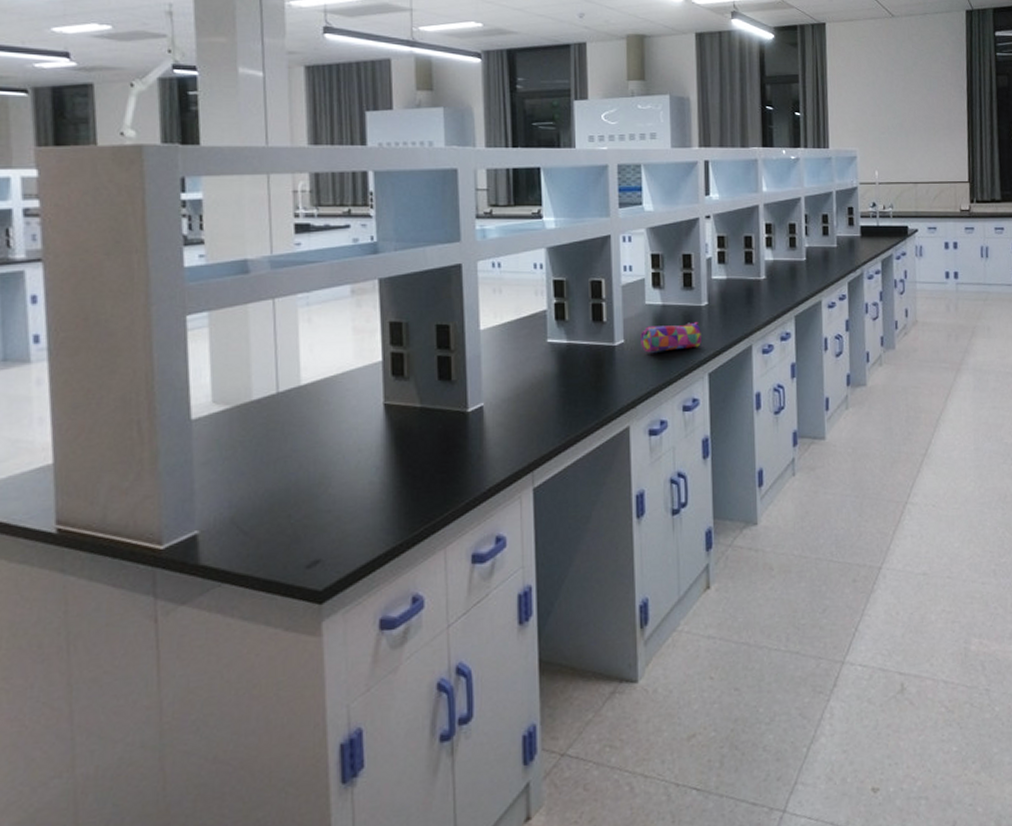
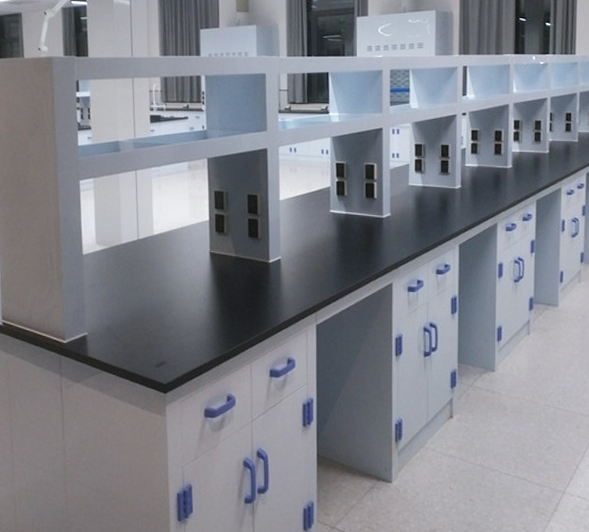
pencil case: present [640,322,701,353] -> none [404,202,454,225]

